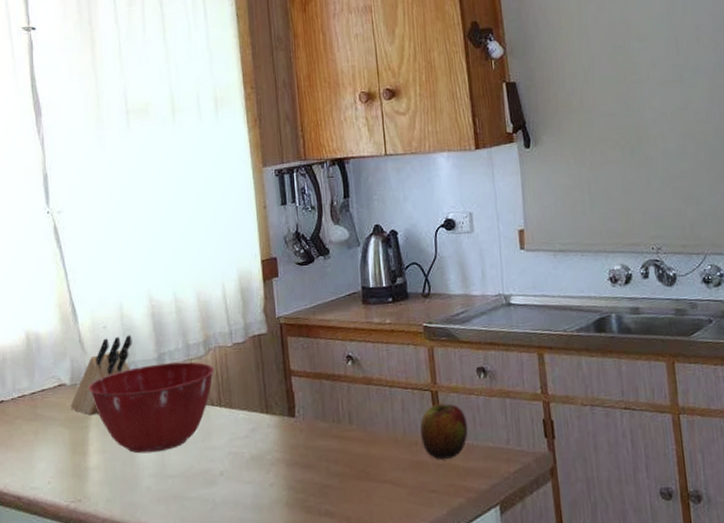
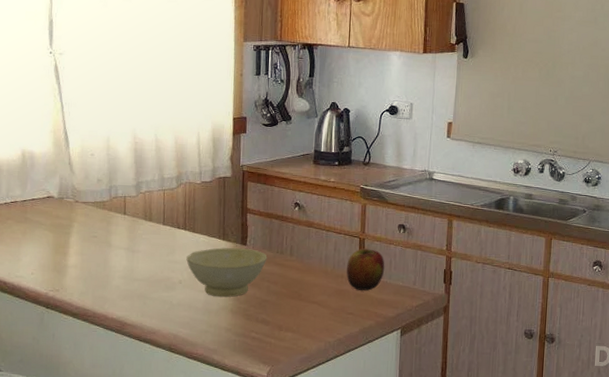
knife block: present [70,335,132,416] -> none [56,164,115,225]
mixing bowl: present [89,361,215,454] -> none [74,190,184,260]
bowl: none [225,421,322,487] -> present [186,247,268,297]

